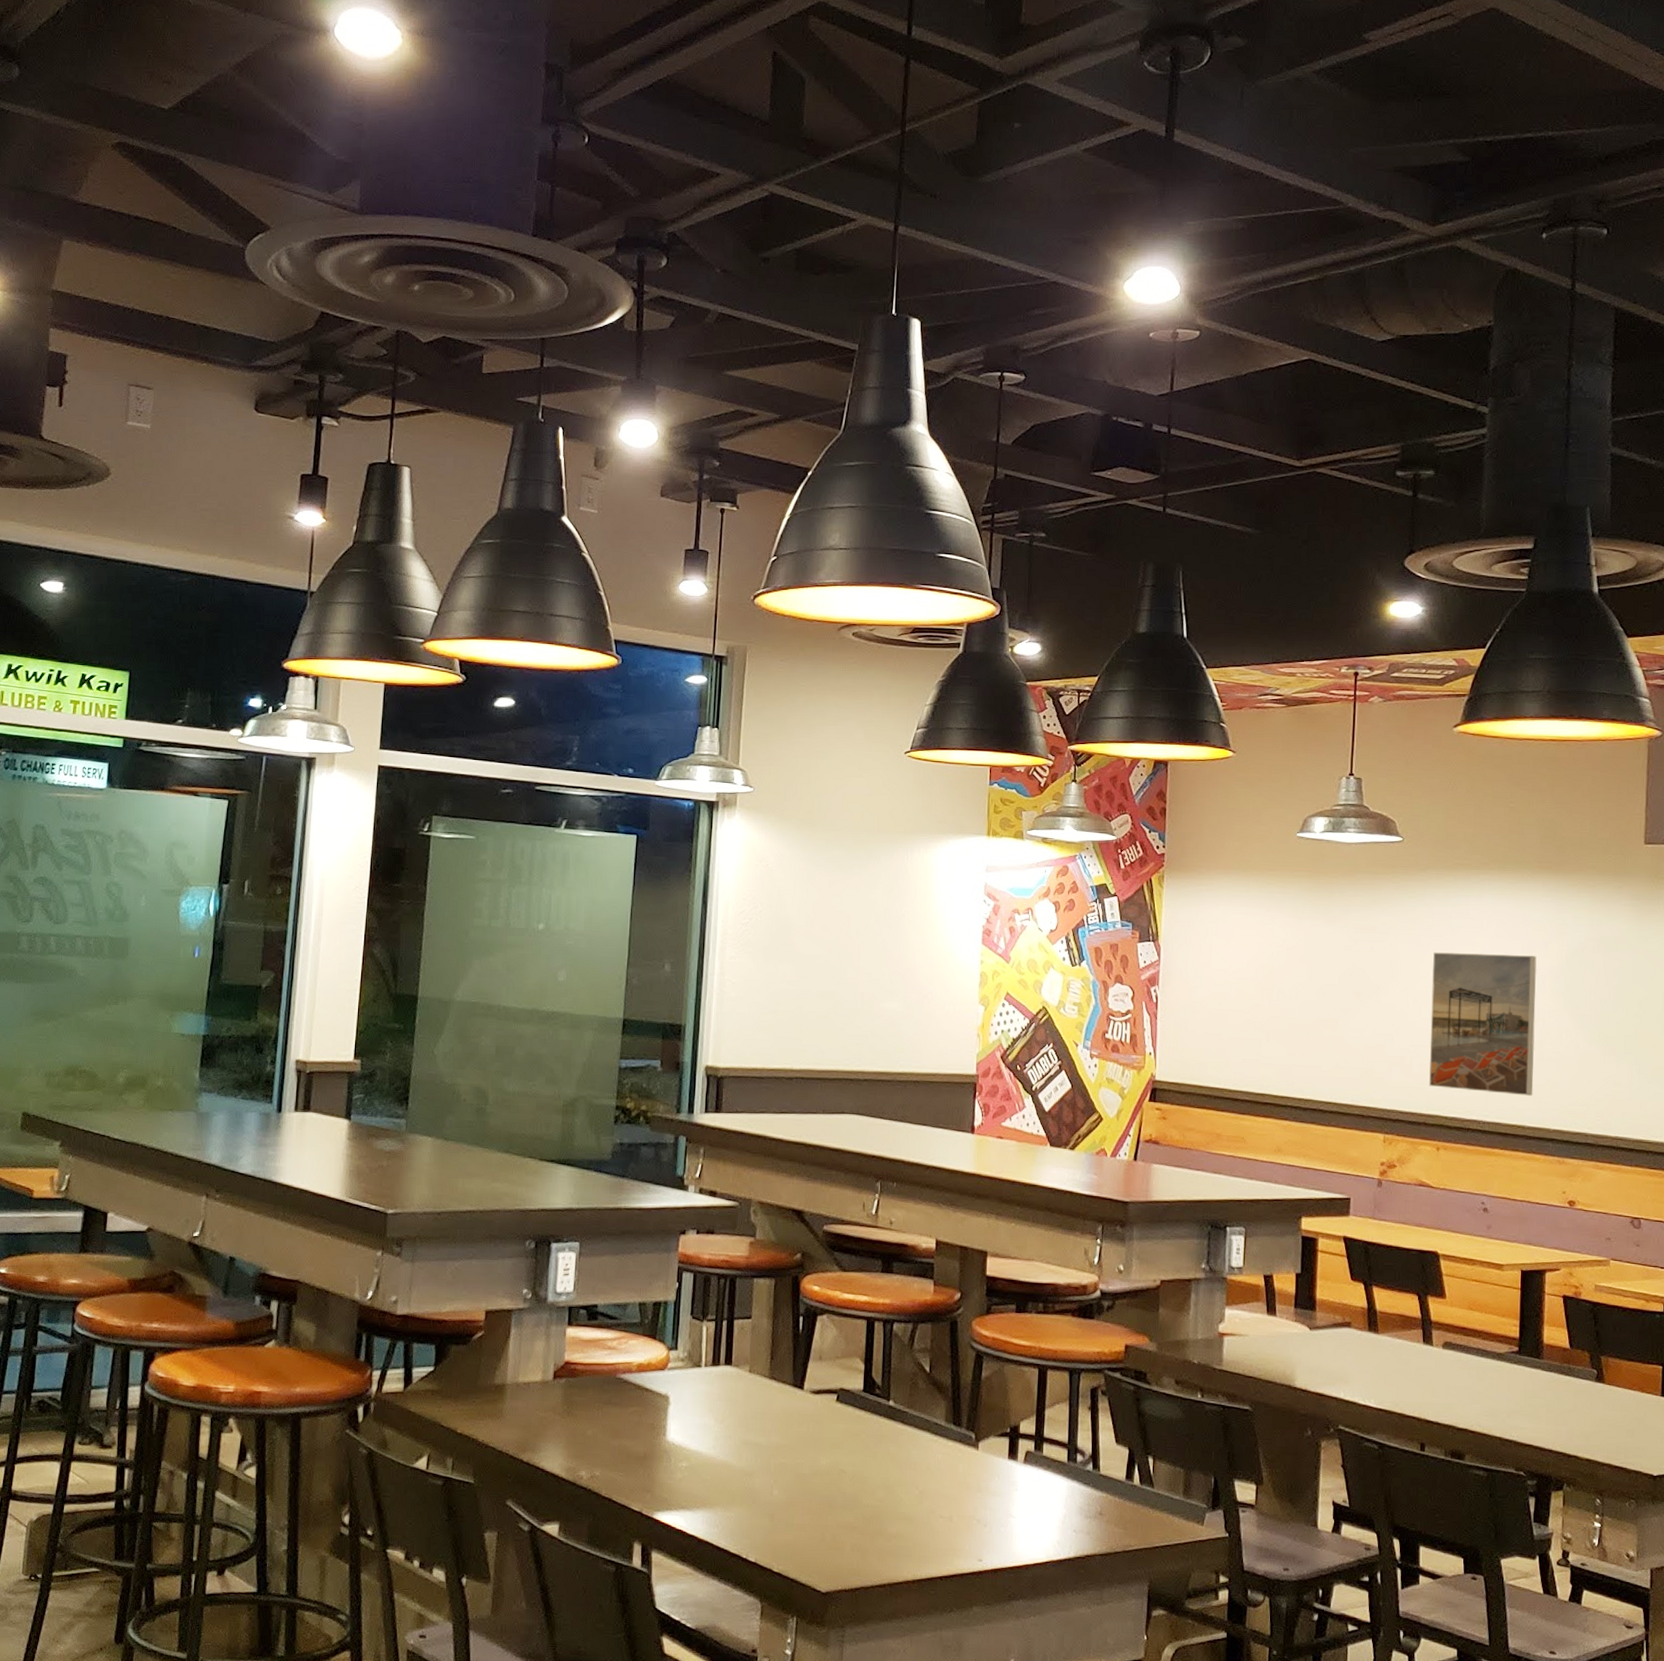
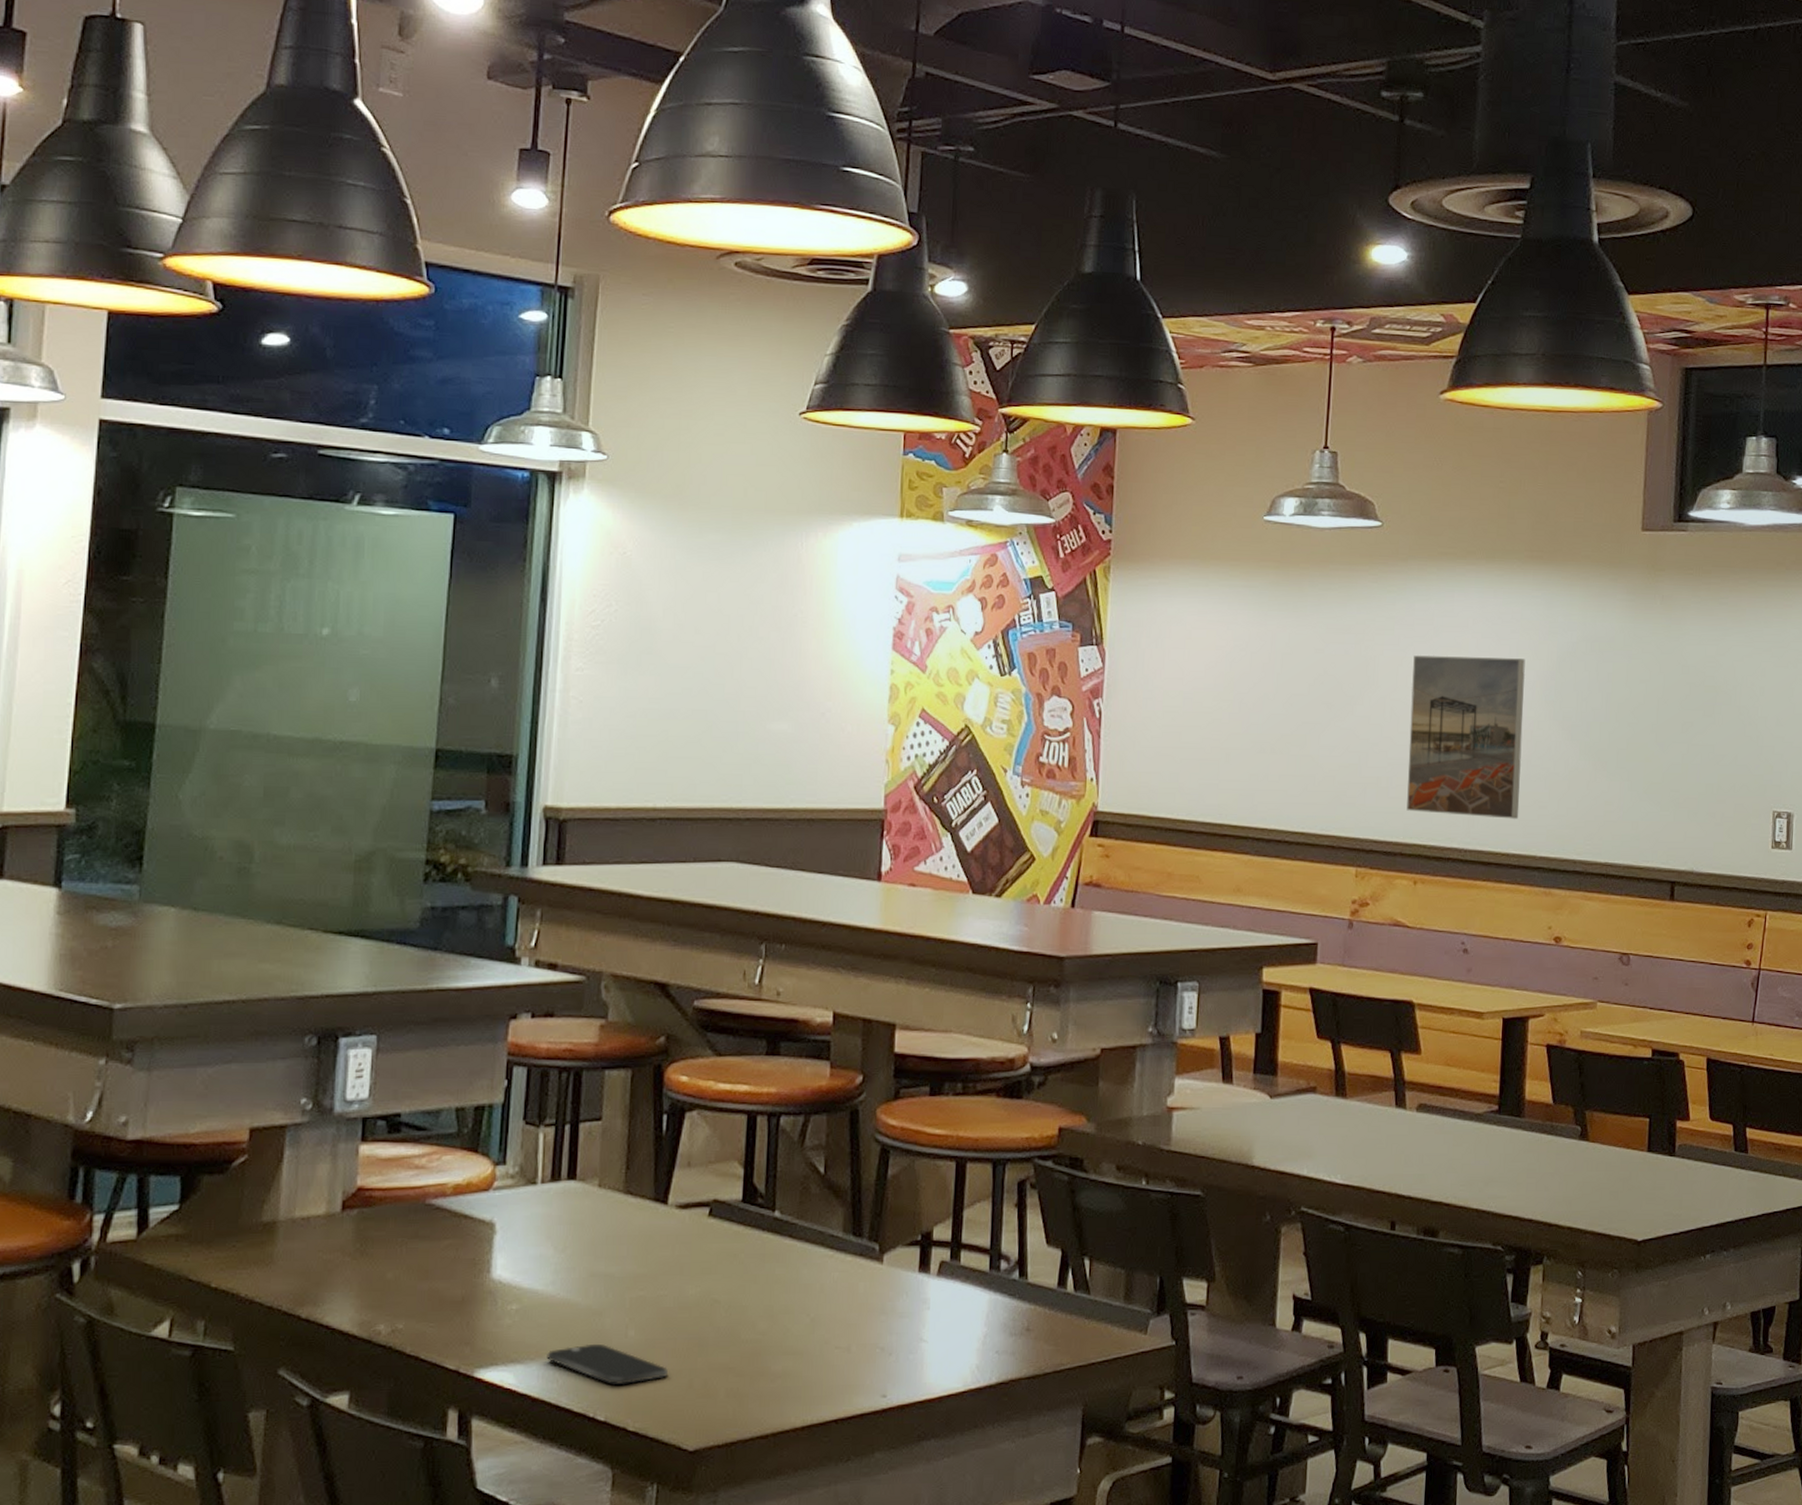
smartphone: none [709,1498,804,1534] -> present [547,1343,668,1385]

